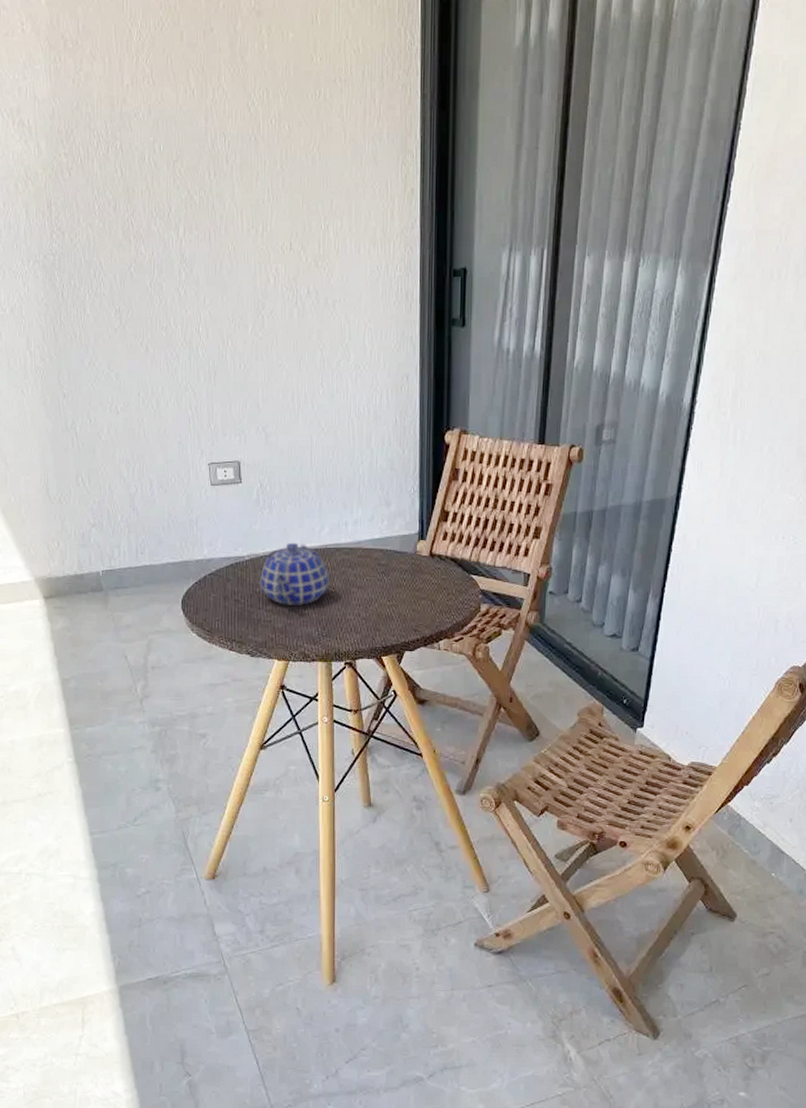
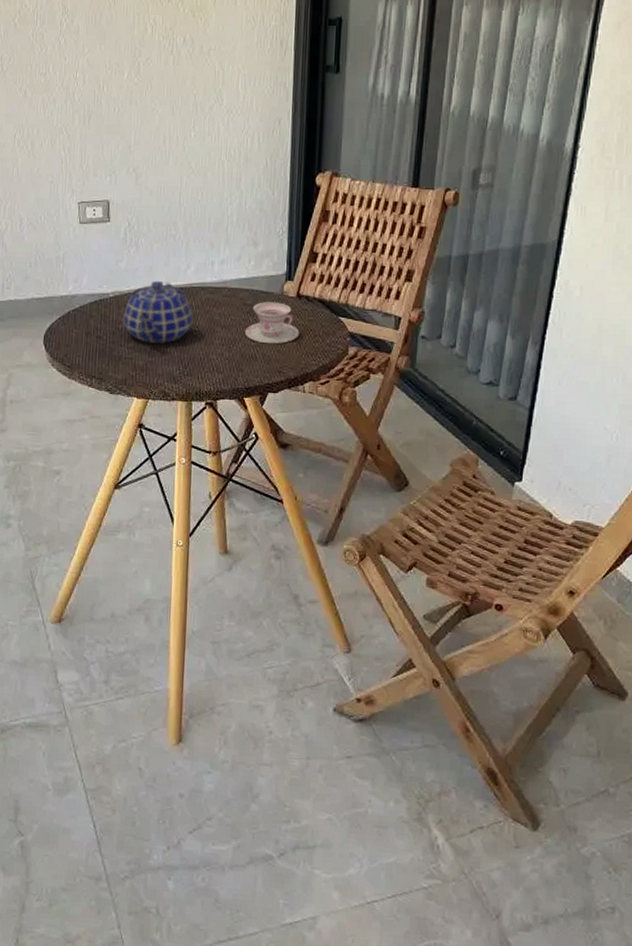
teacup: none [380,561,434,603] -> present [244,302,300,344]

